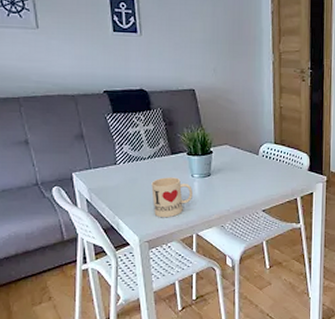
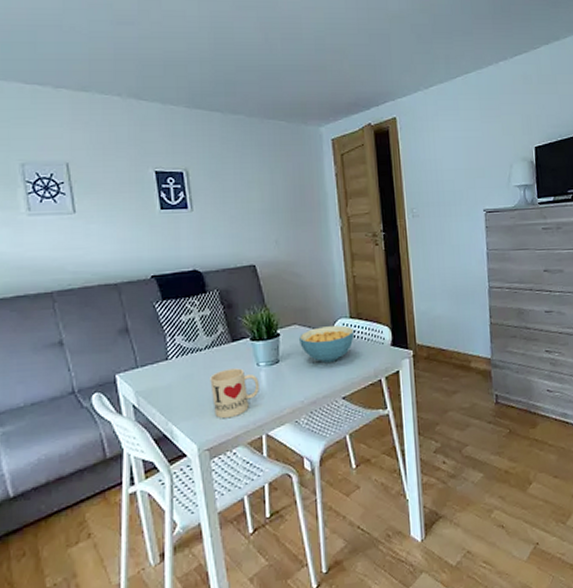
cereal bowl: none [229,149,277,179] -> present [299,325,354,363]

